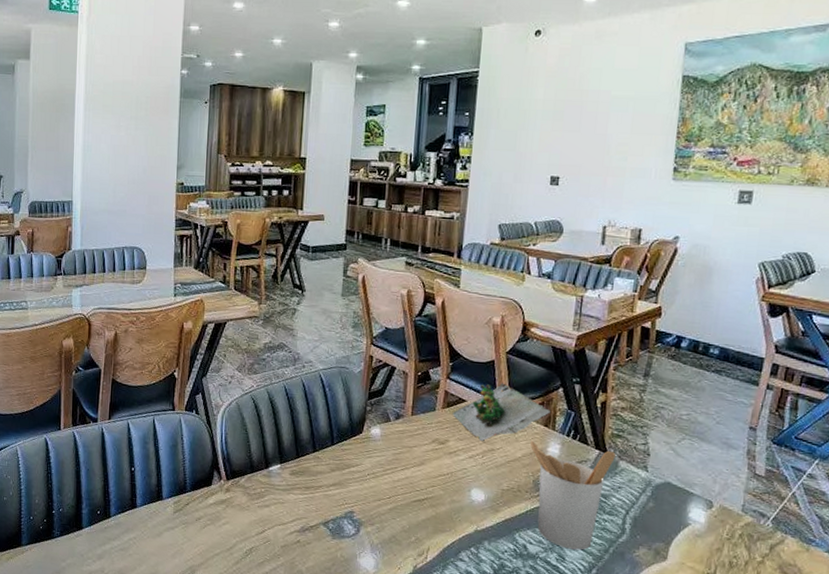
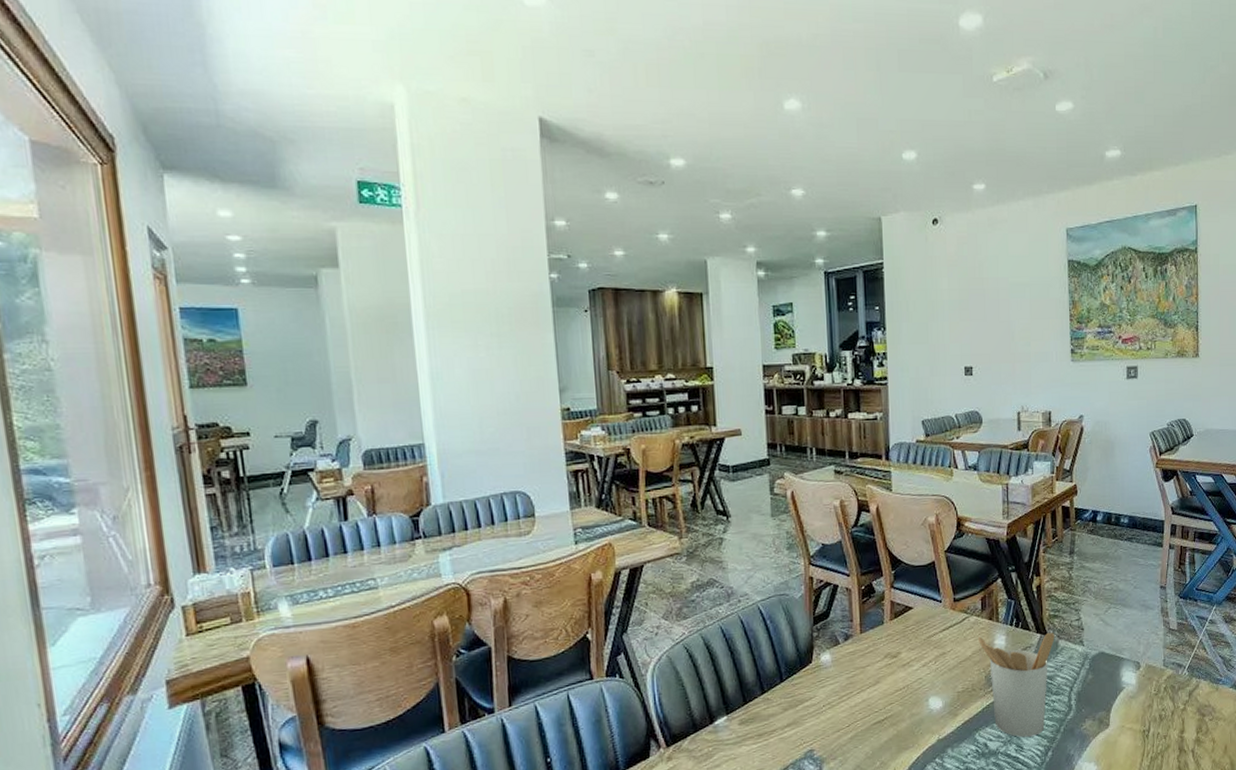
succulent plant: present [452,383,550,442] -> none [900,583,992,647]

